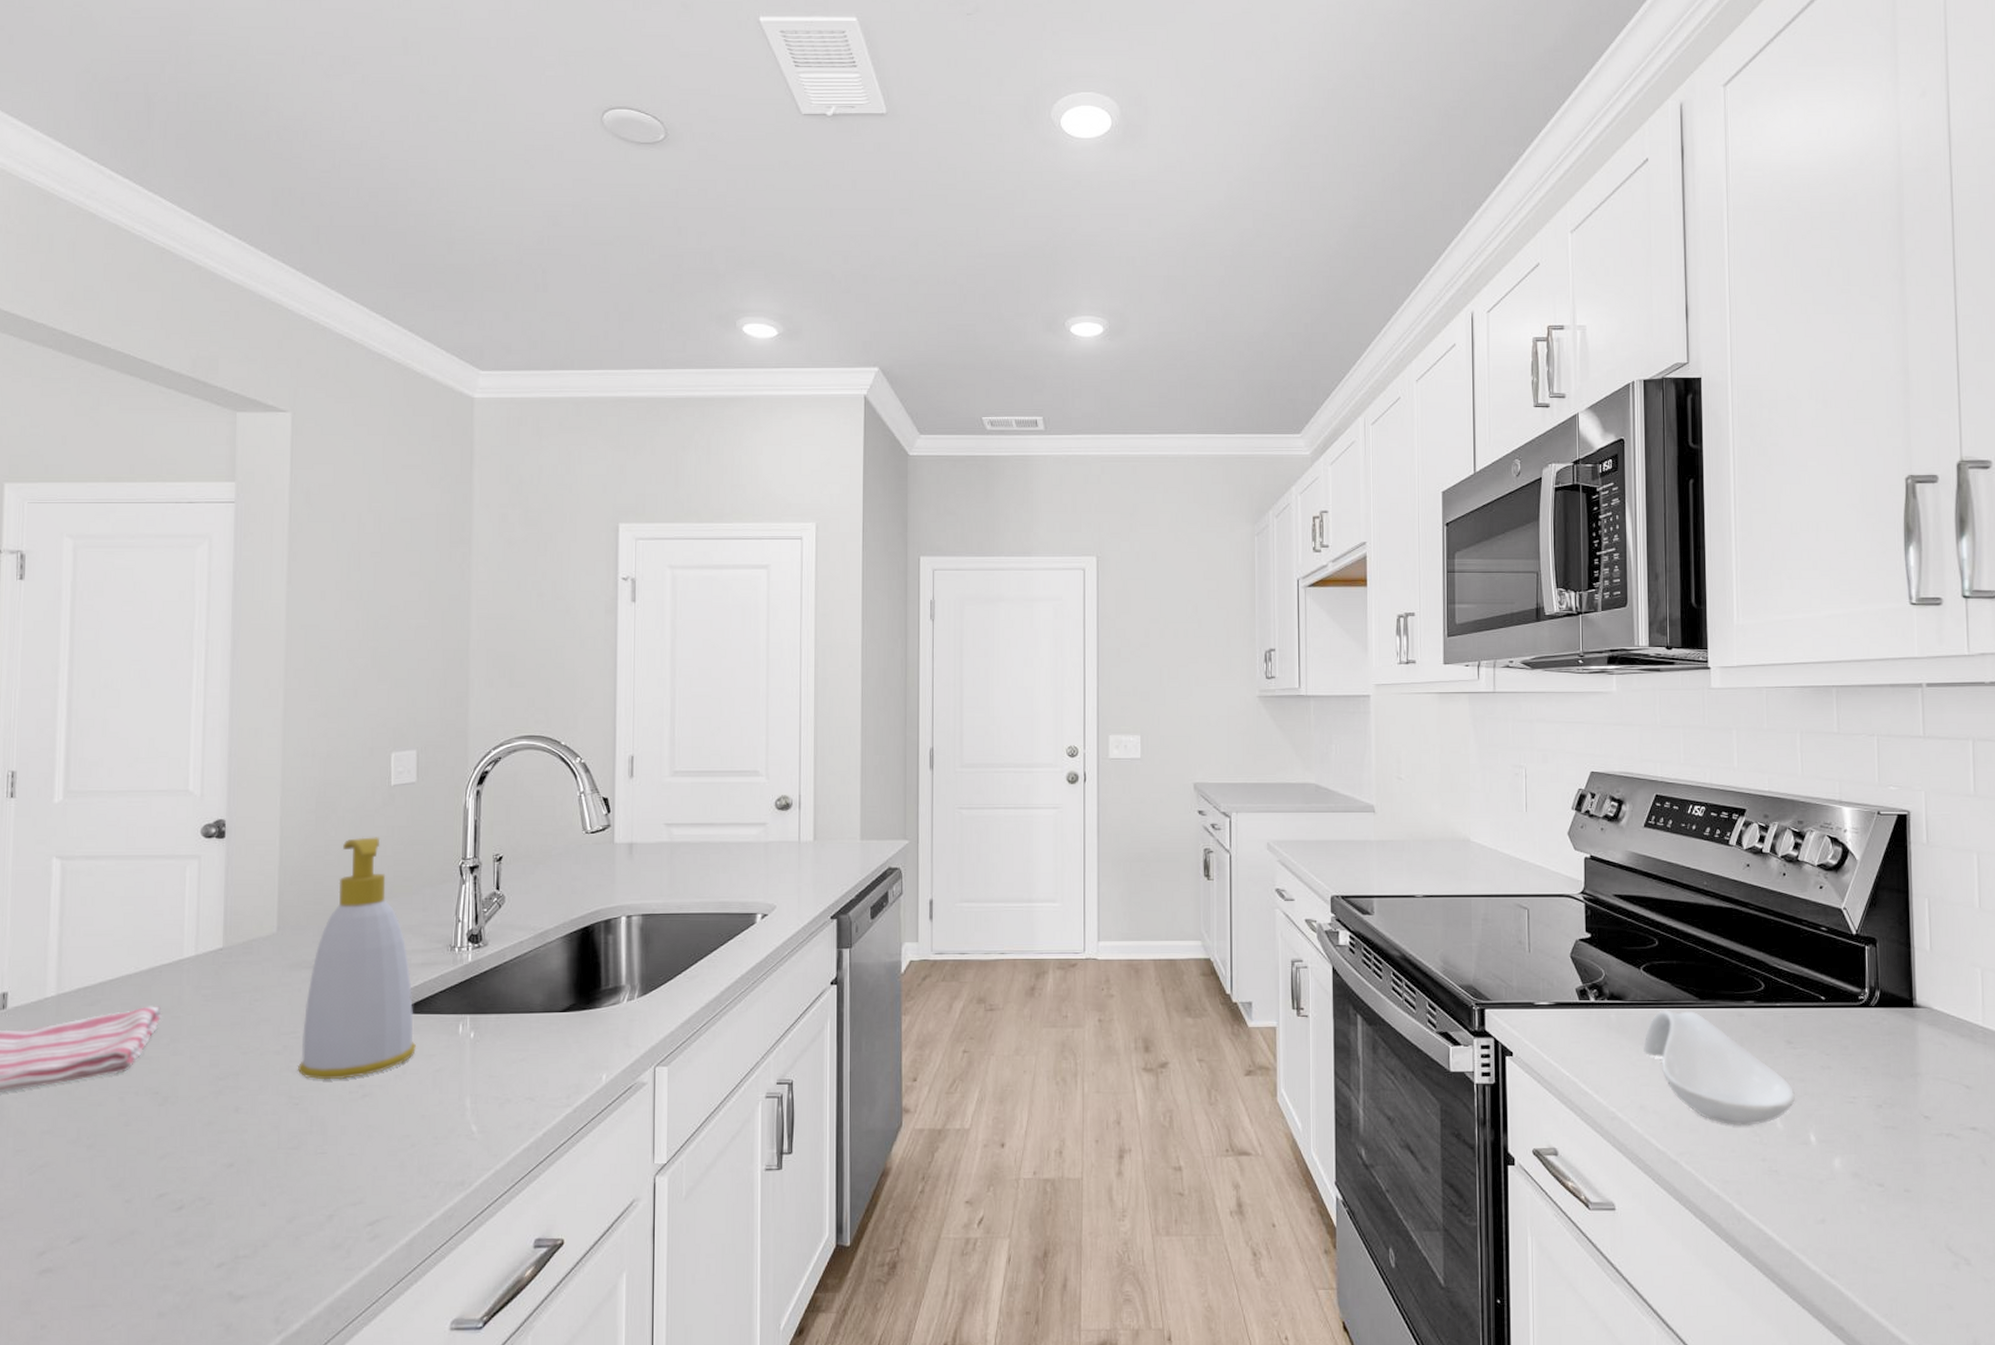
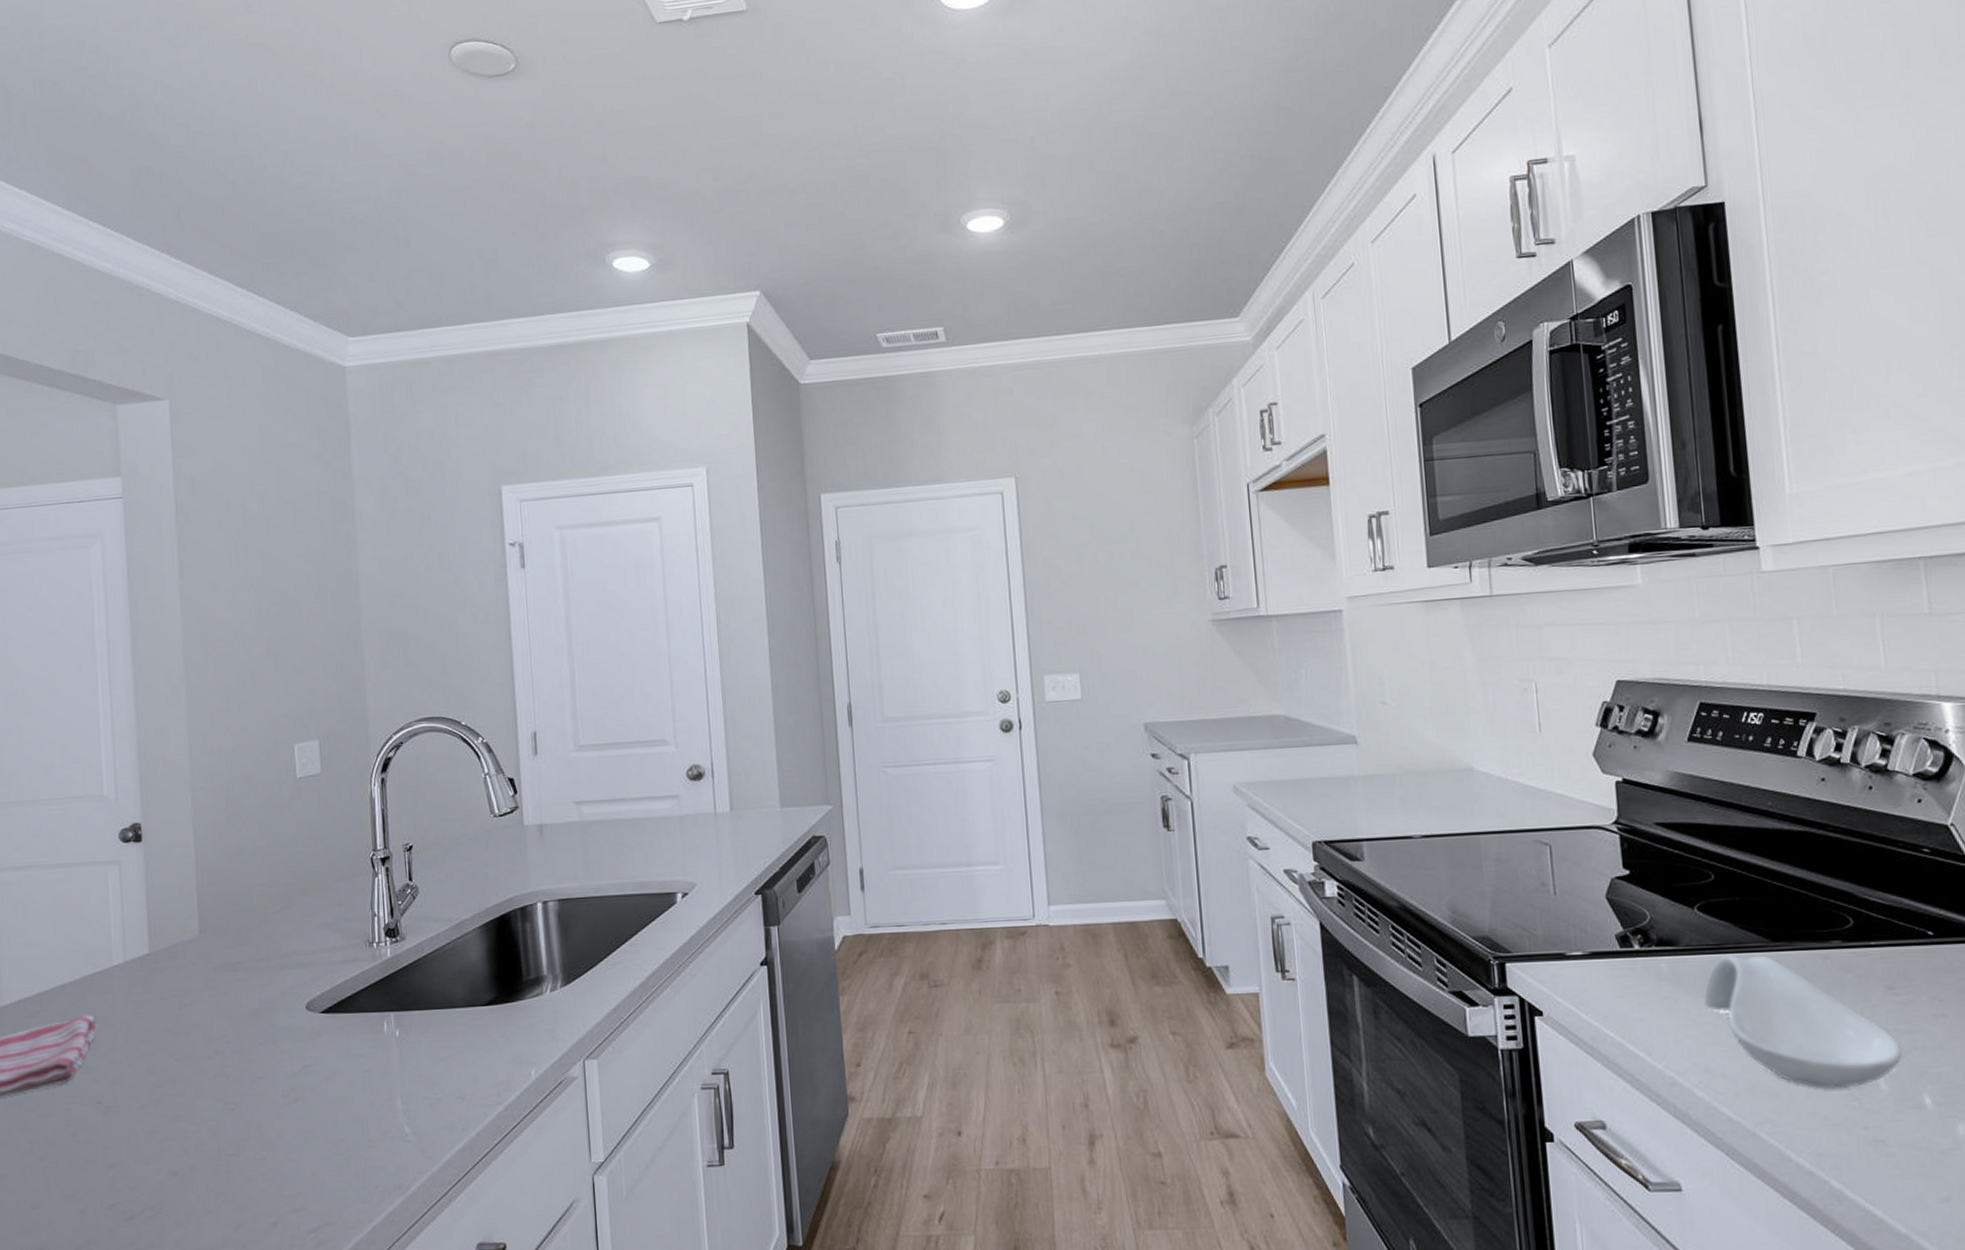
soap bottle: present [298,837,416,1080] -> none [231,832,343,1084]

